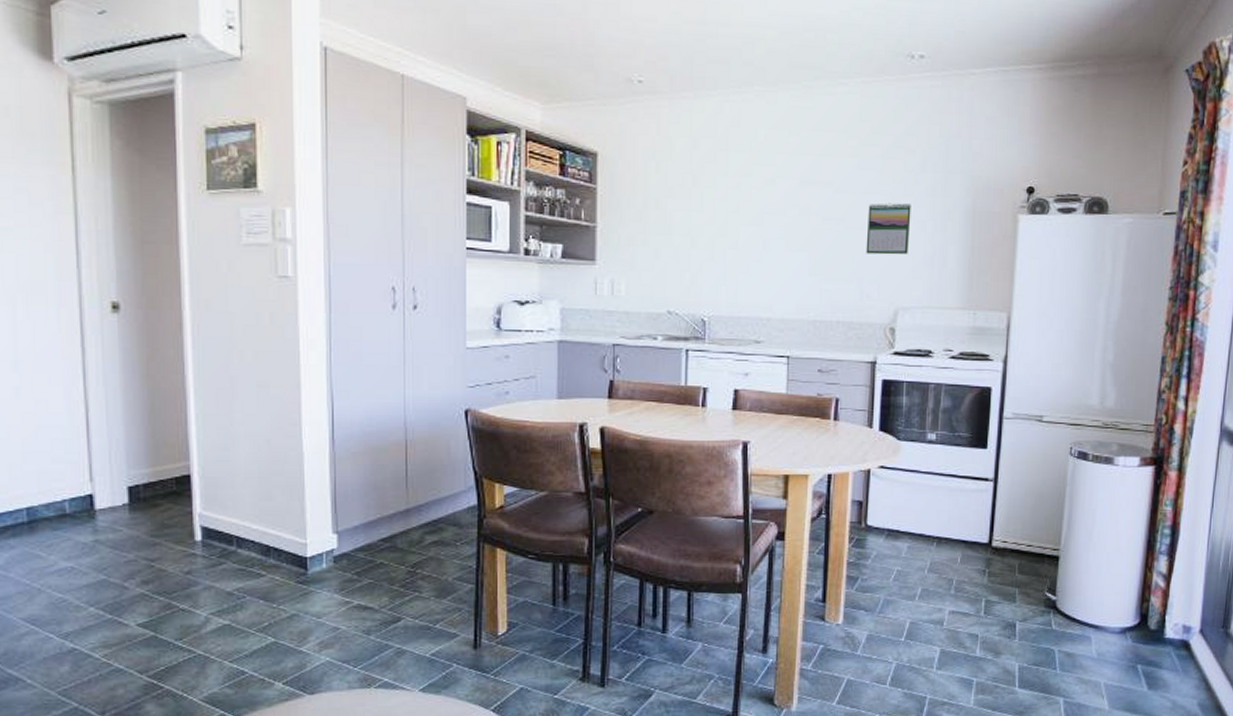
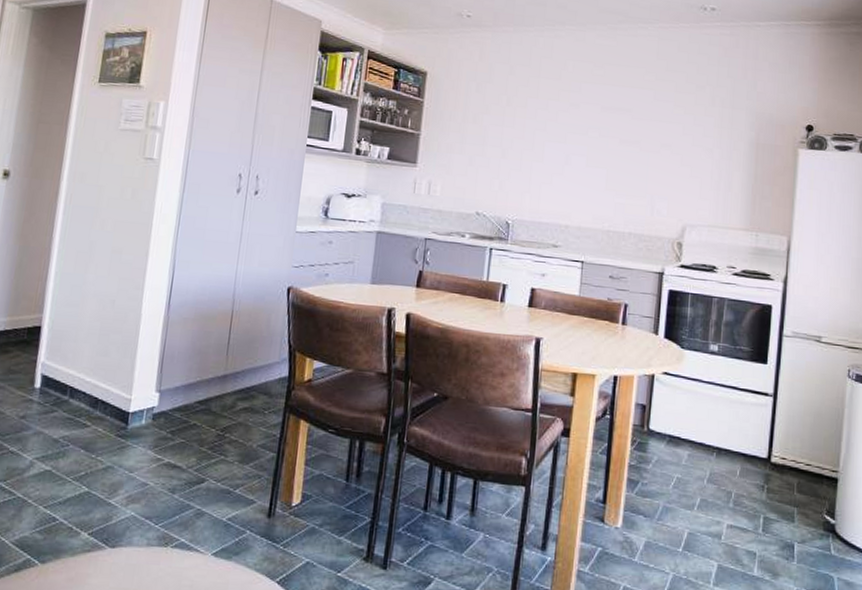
calendar: present [866,203,911,255] -> none [657,130,701,177]

